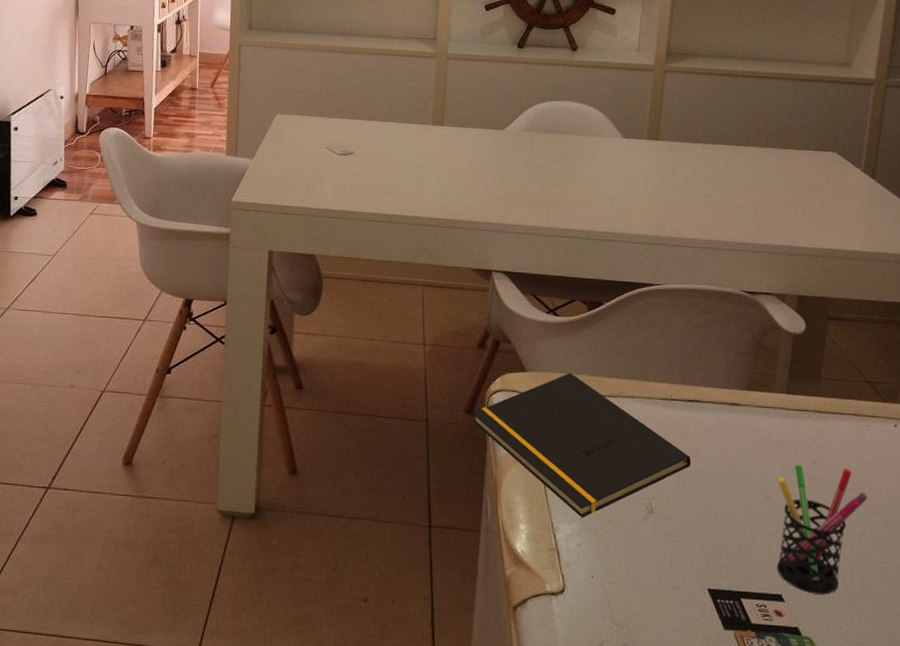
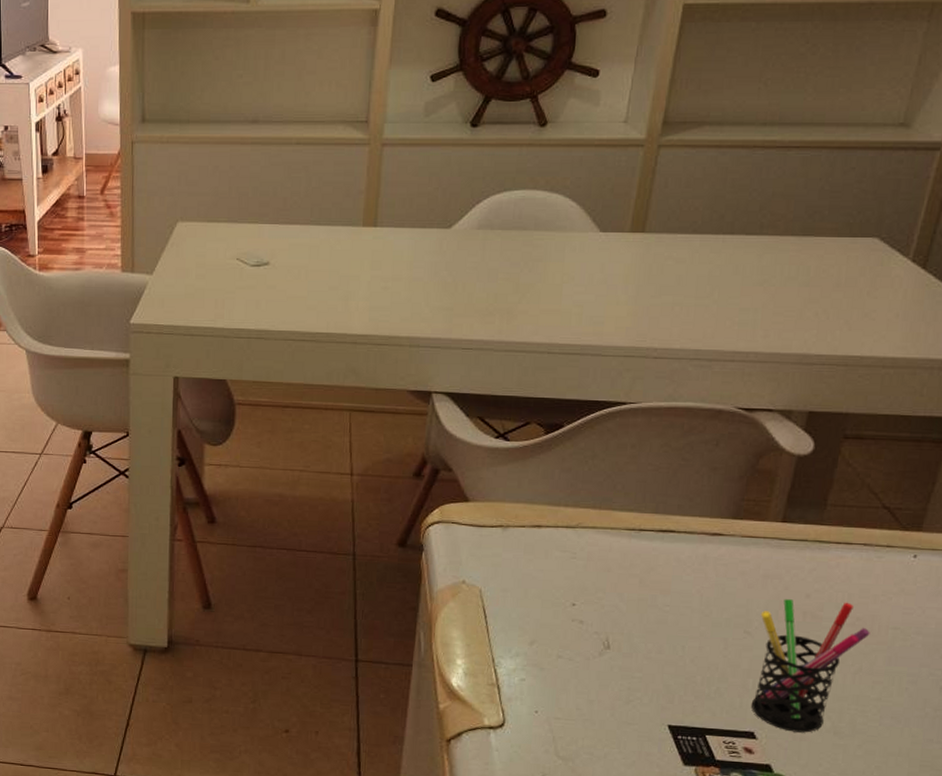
notepad: present [472,373,691,518] -> none [405,502,659,654]

